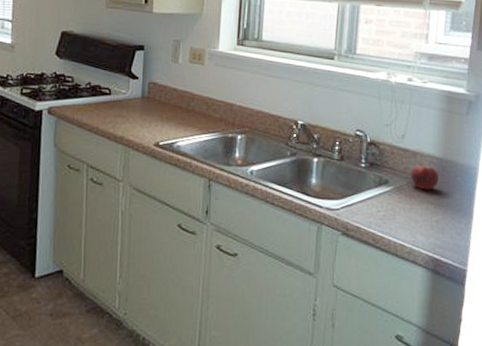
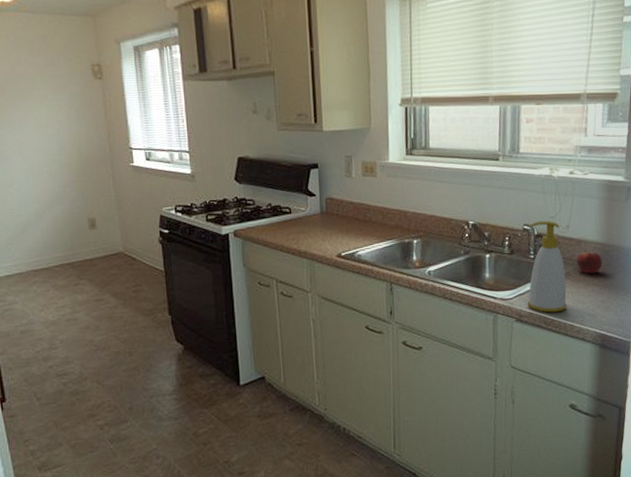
soap bottle: none [355,127,399,229] -> present [527,220,567,313]

